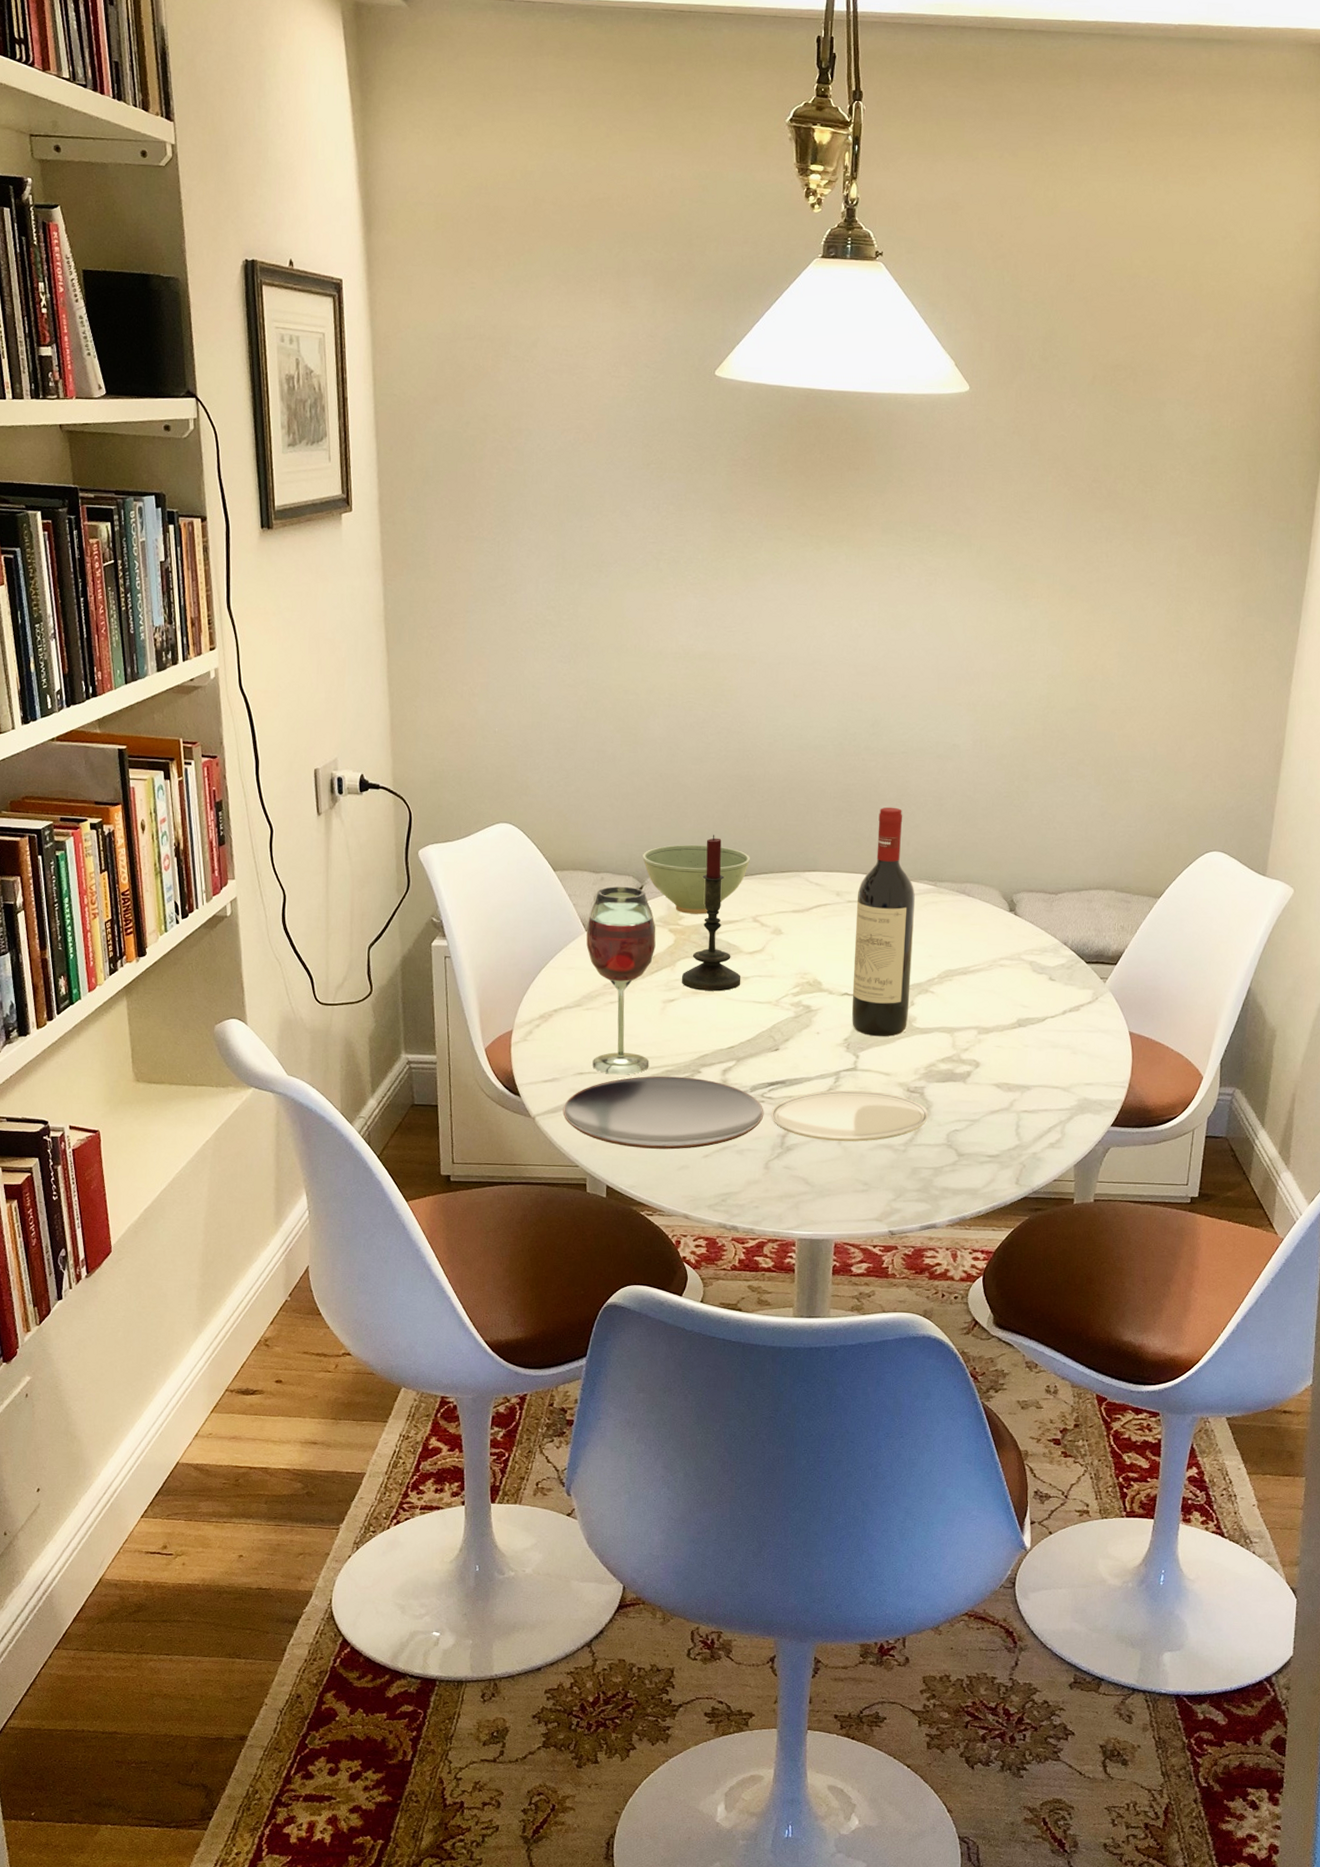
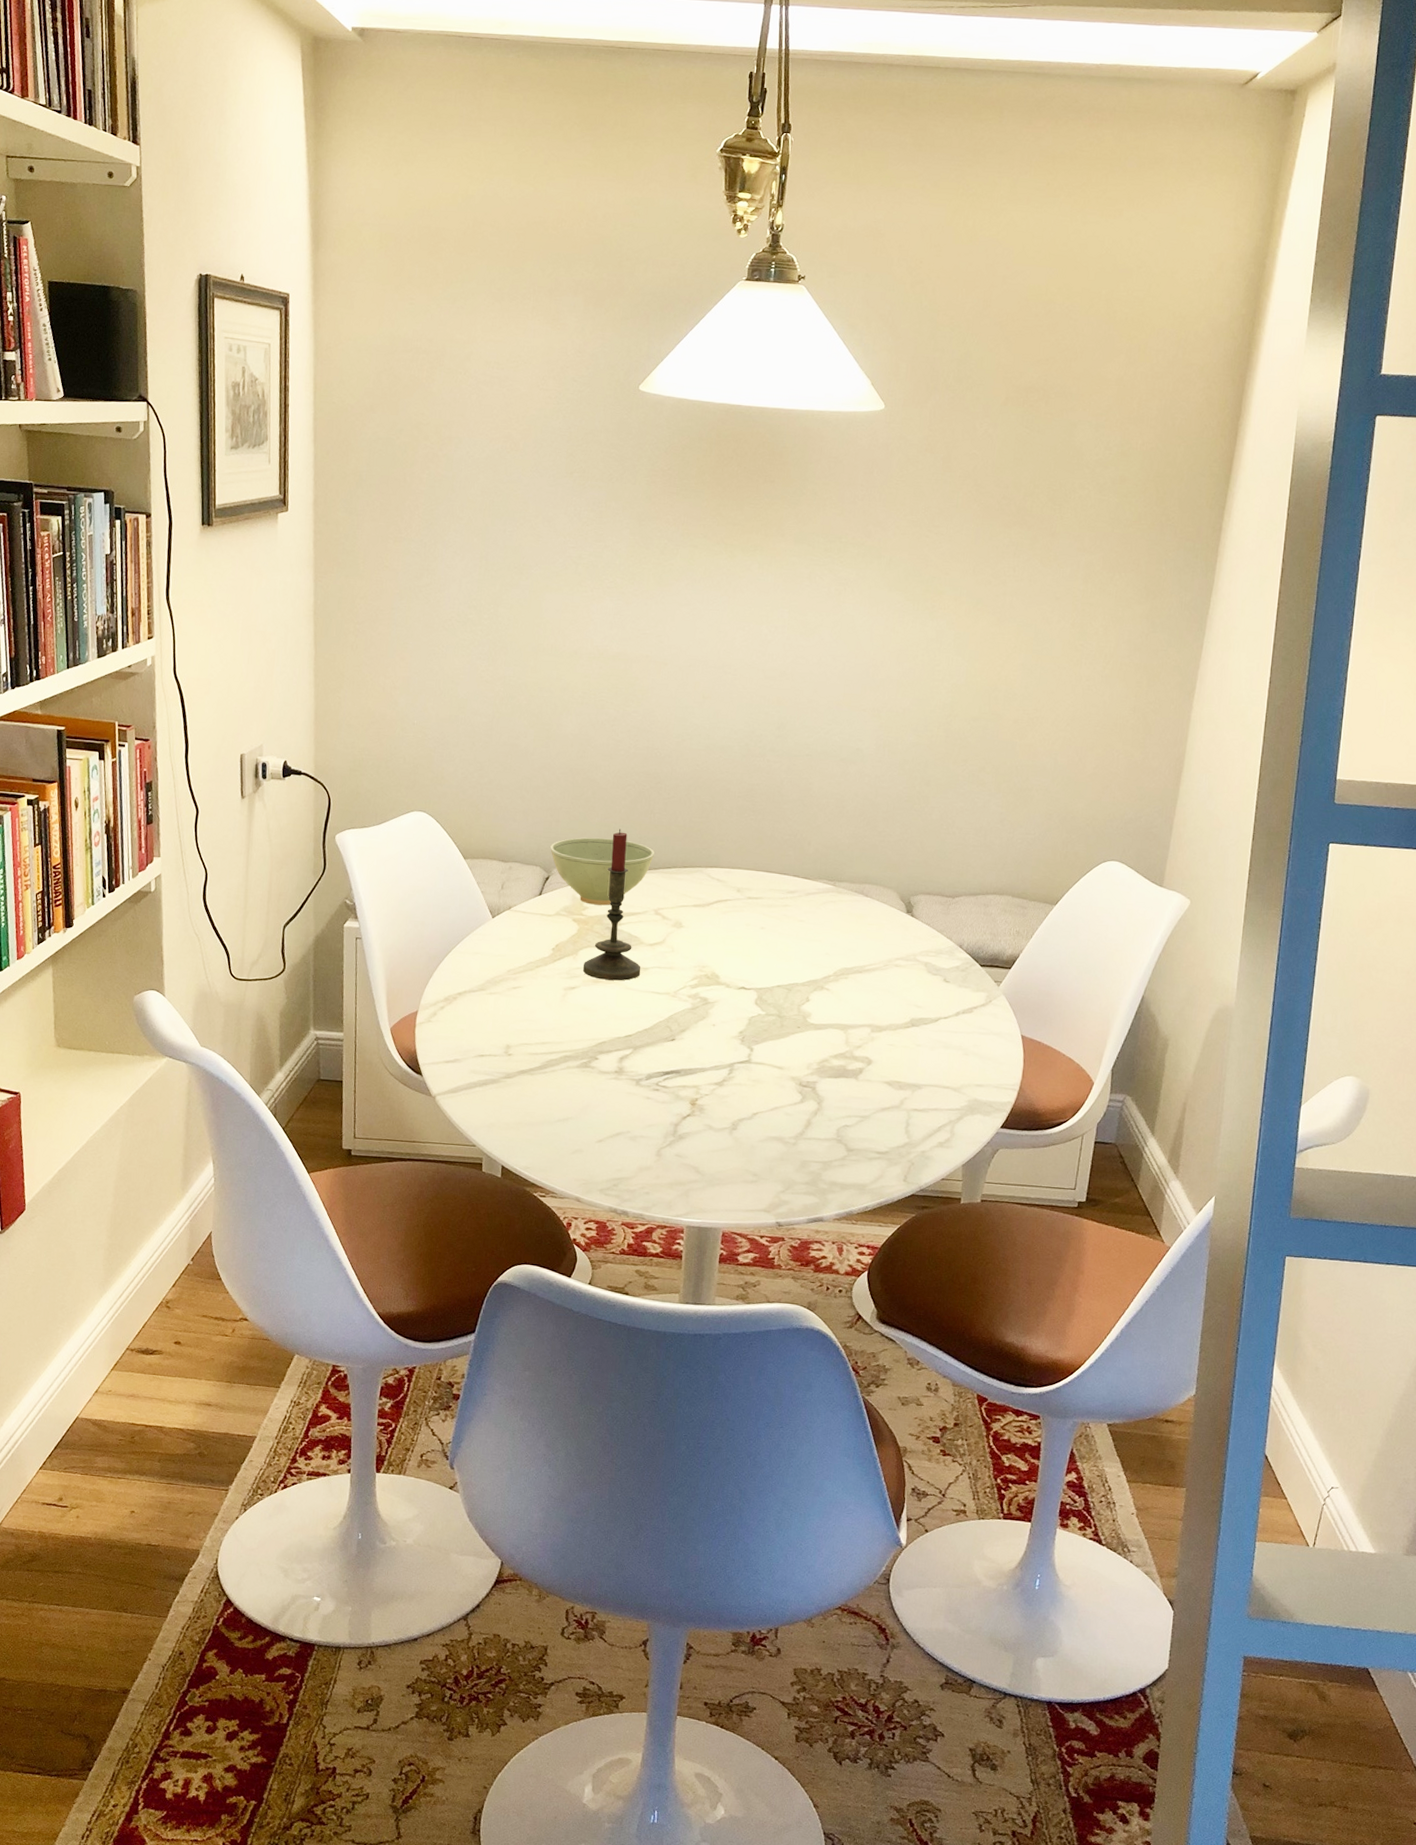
plate: present [562,1075,764,1150] -> none [462,1060,659,1134]
wineglass: present [586,886,656,1075] -> none [492,875,561,1059]
plate: present [771,1090,929,1142] -> none [664,1081,820,1133]
wine bottle: present [851,807,916,1037] -> none [747,807,815,1032]

